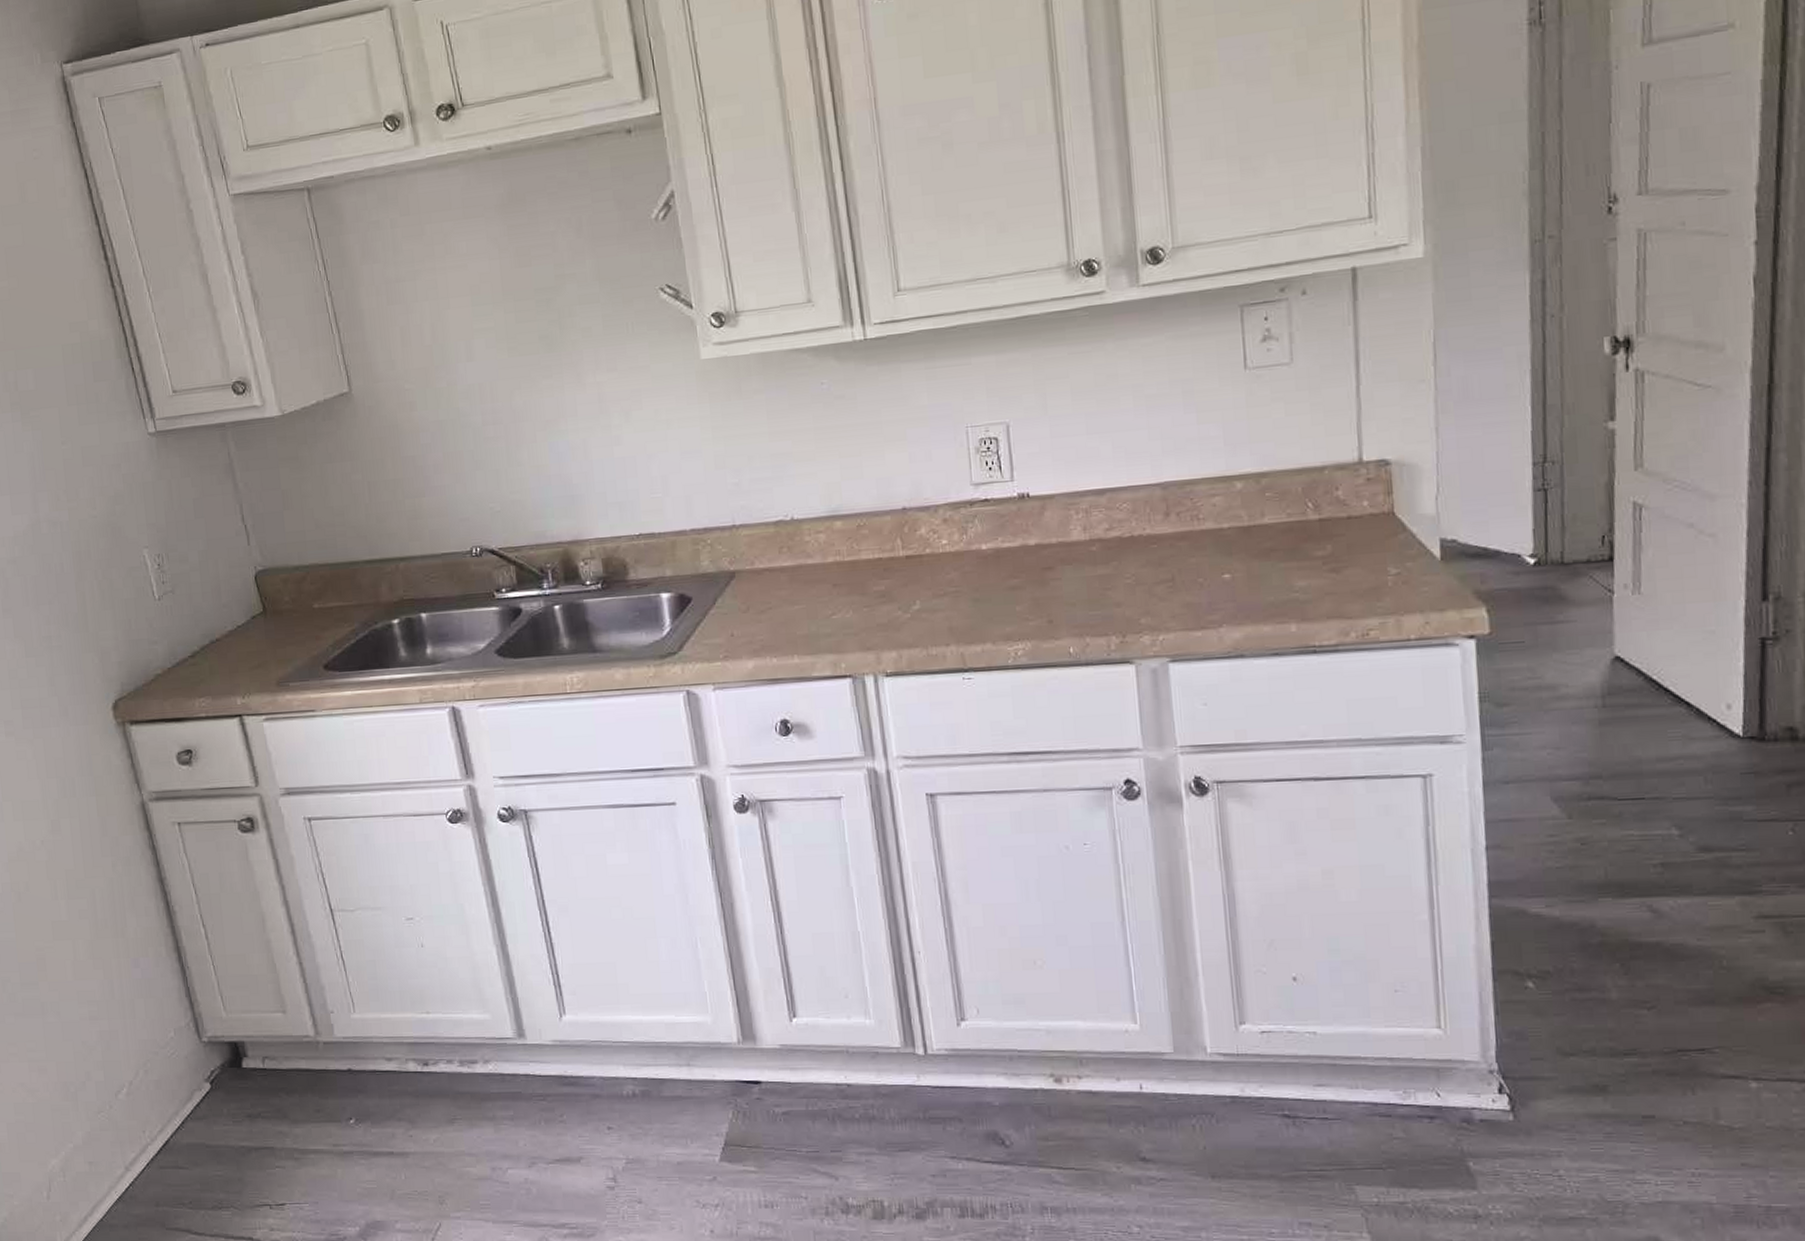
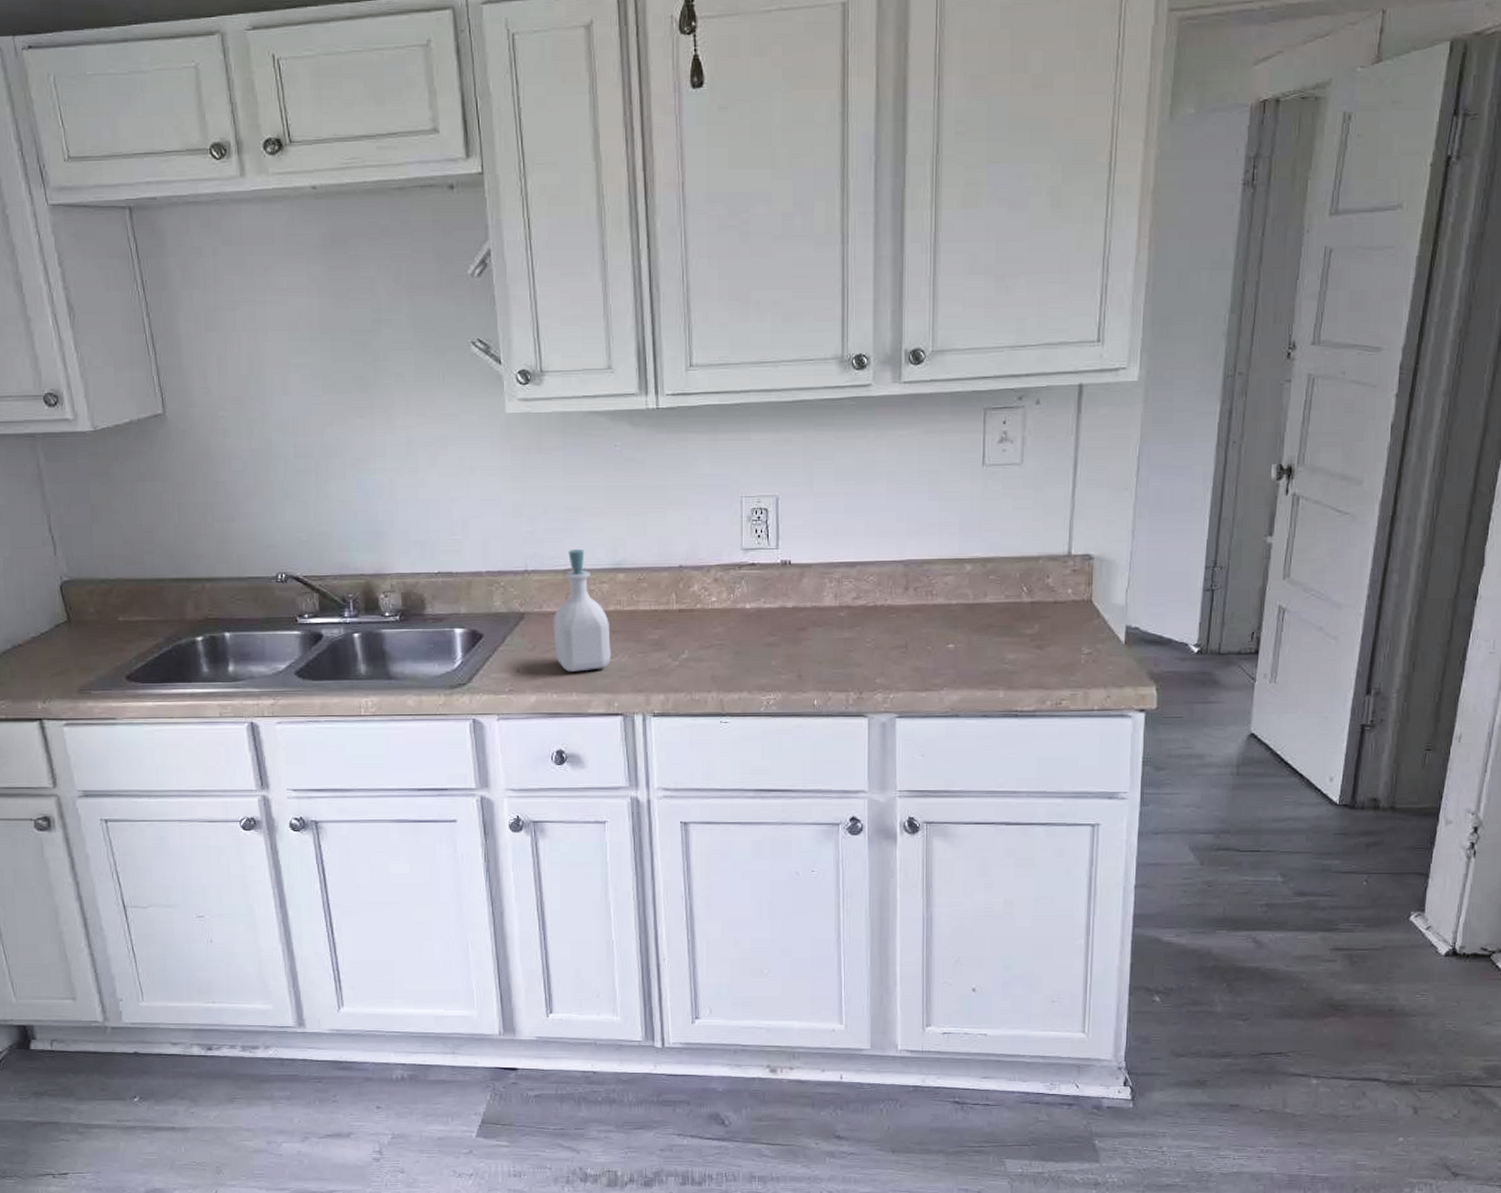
soap bottle: none [766,498,834,633] -> present [553,550,611,672]

